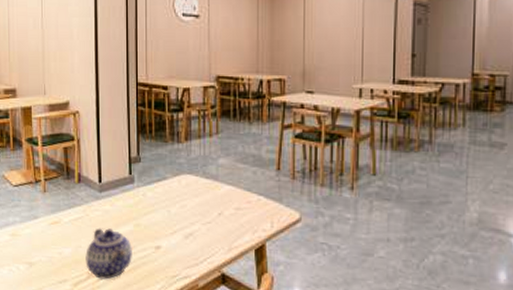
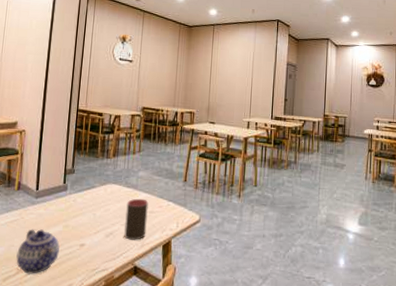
cup: none [207,192,233,243] -> present [124,198,149,240]

